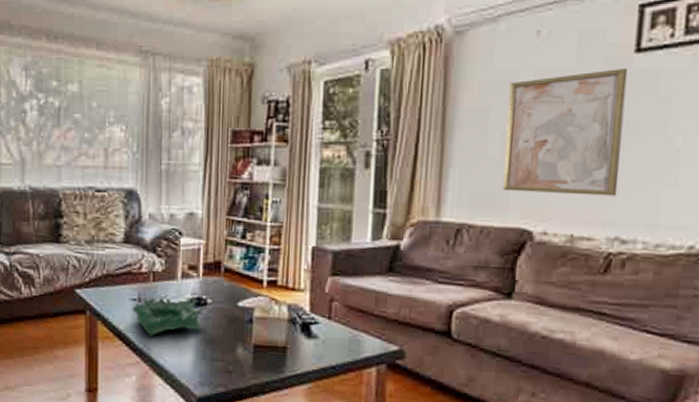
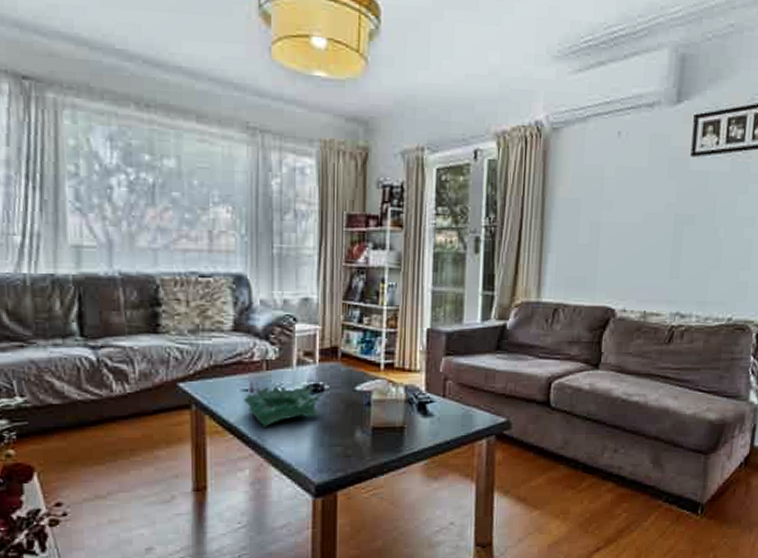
wall art: present [502,67,628,196] -> none [591,168,686,278]

